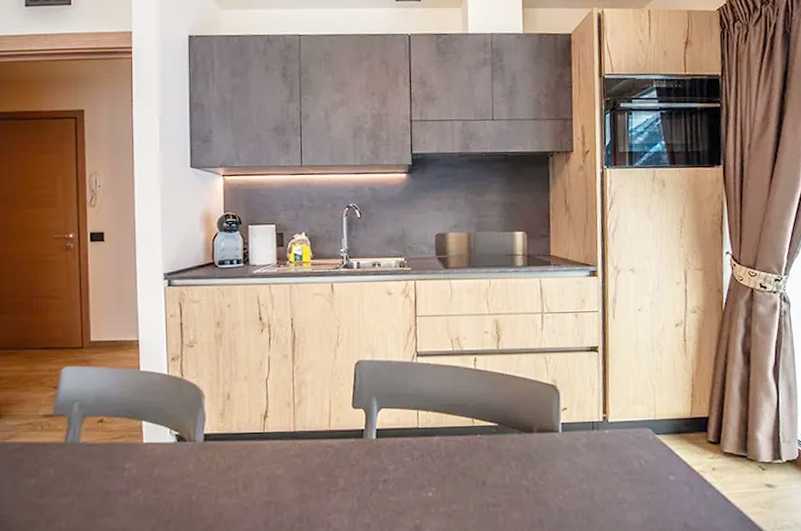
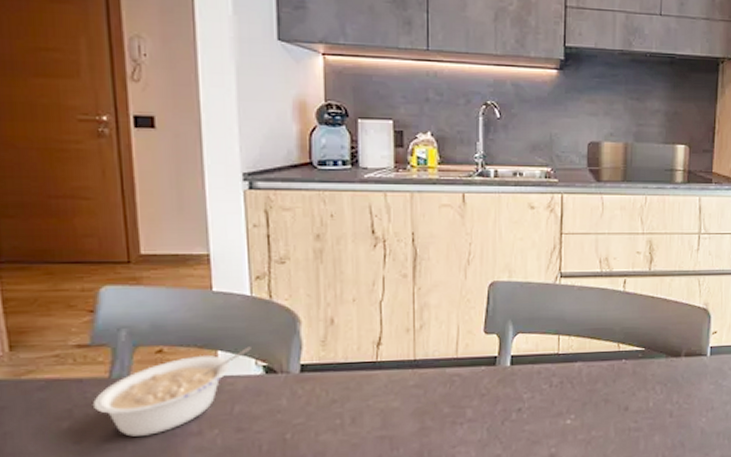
legume: none [52,418,167,493] -> present [92,346,251,437]

